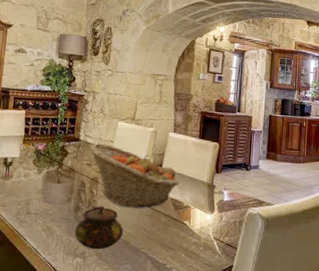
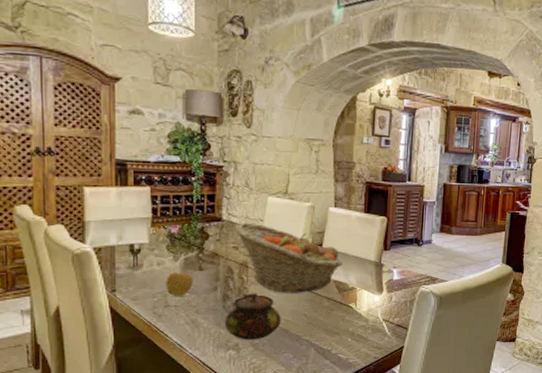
apple: none [29,183,52,205] -> present [166,272,193,296]

